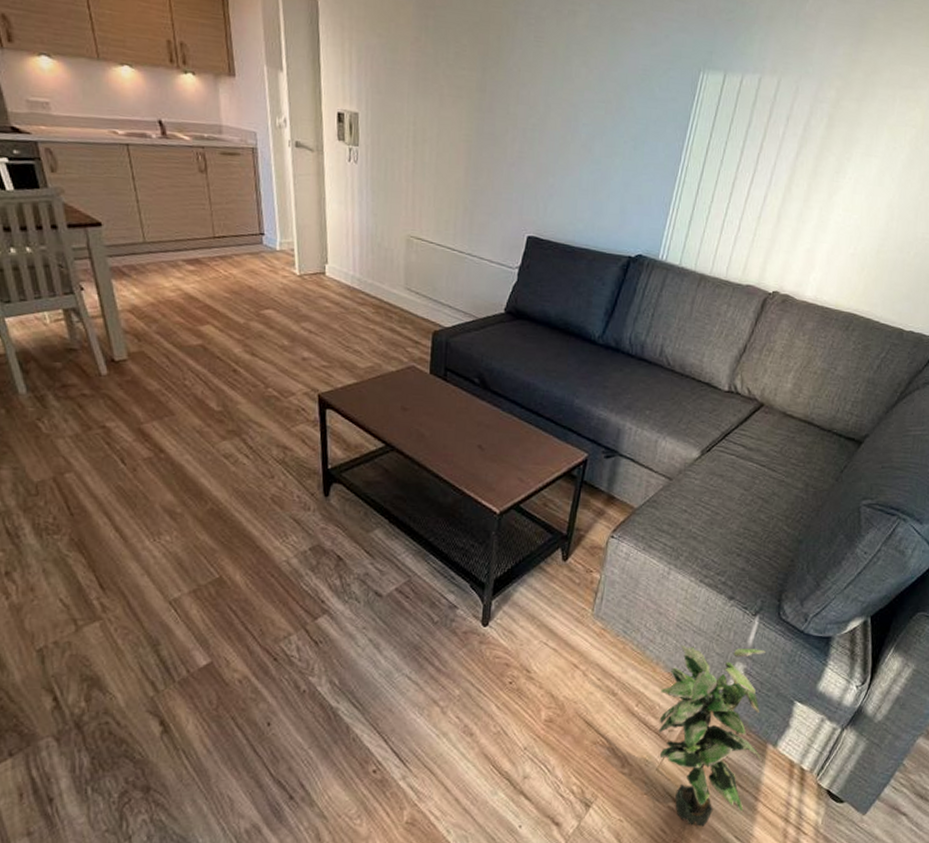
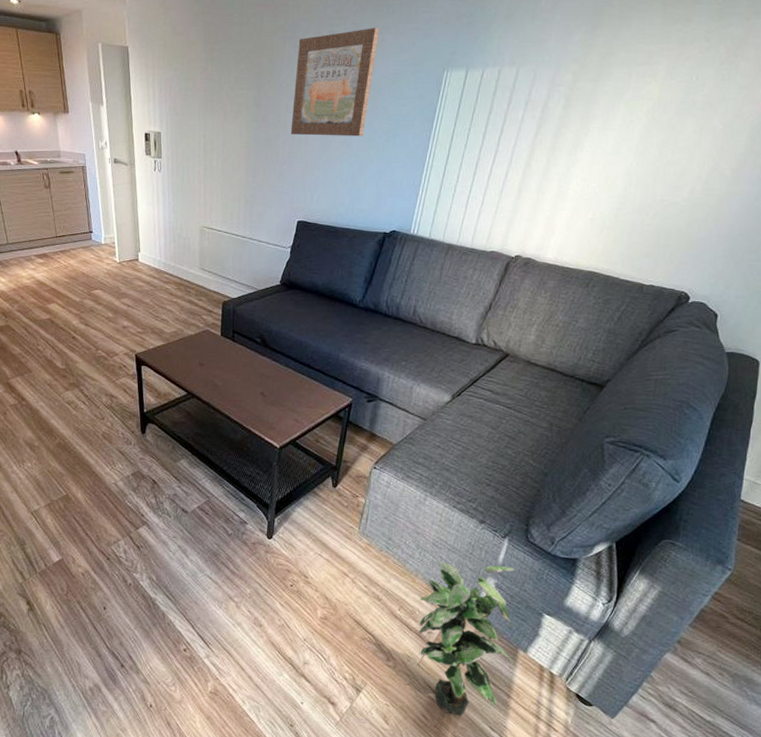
wall art: none [521,12,629,141] -> present [290,28,380,137]

